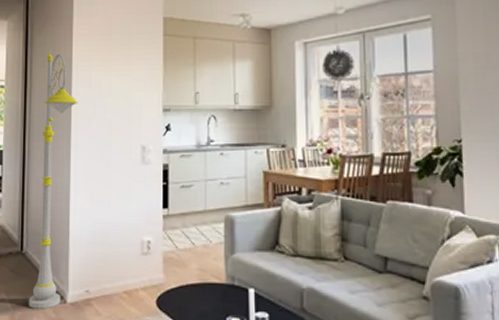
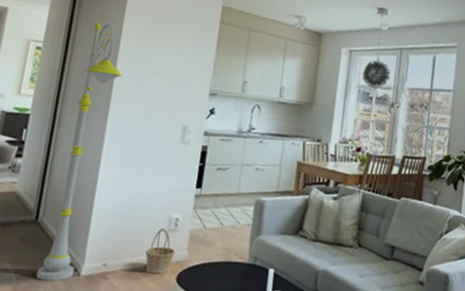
basket: none [123,251,152,299] -> present [145,227,176,274]

